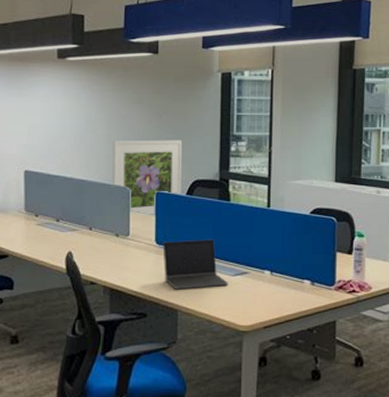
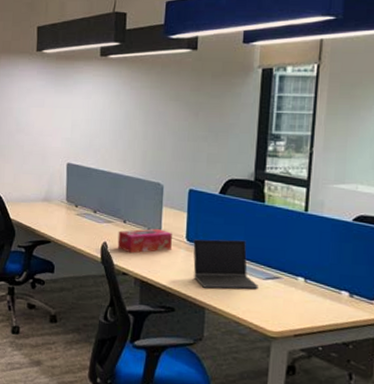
tissue box: none [83,233,141,261] -> present [117,228,172,254]
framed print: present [112,140,183,214] -> none [146,137,218,211]

